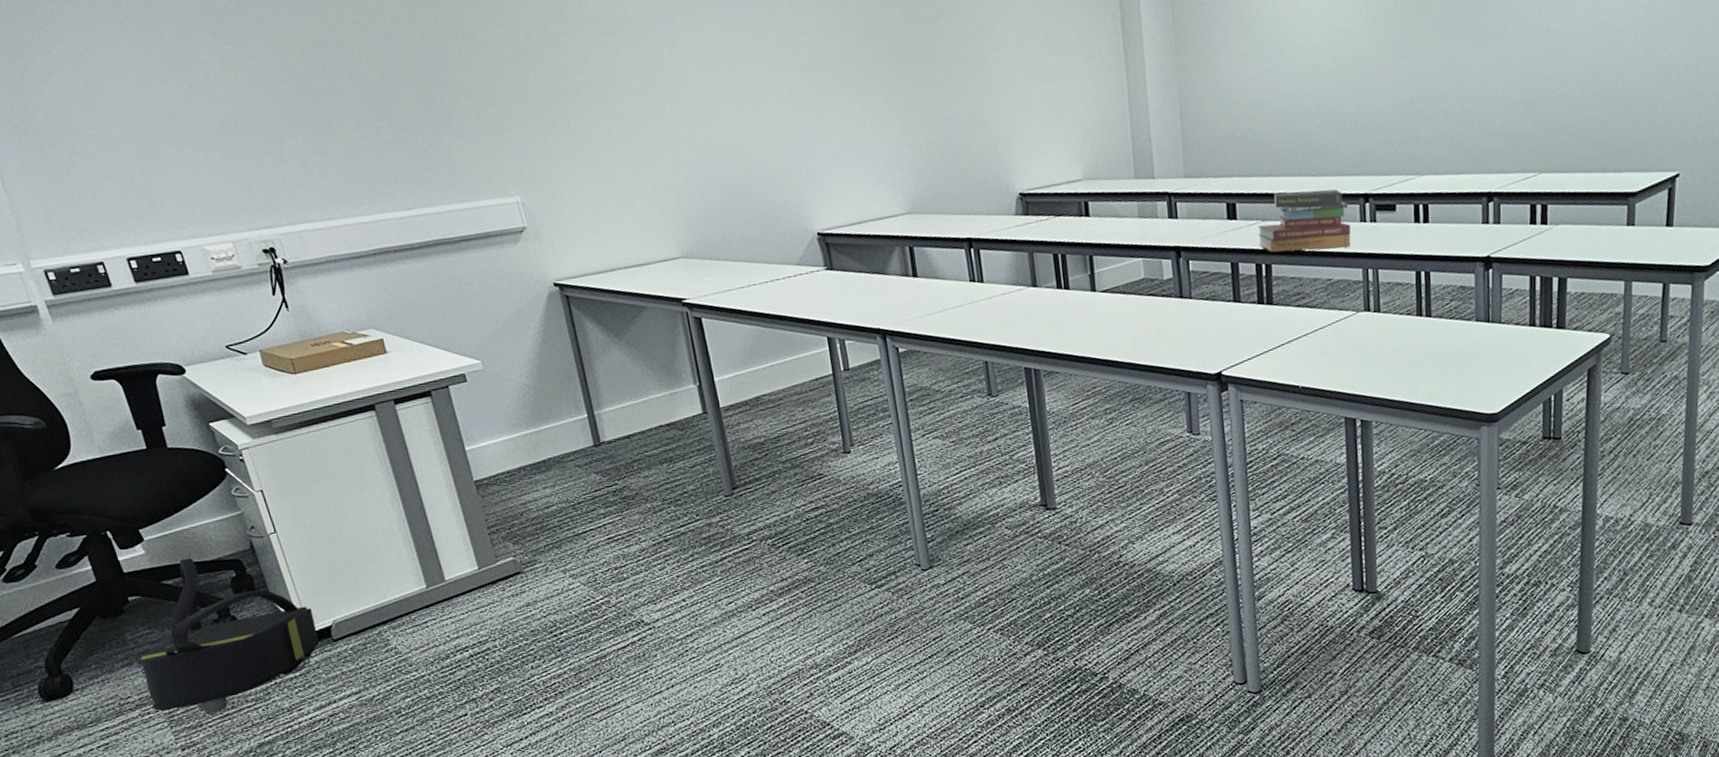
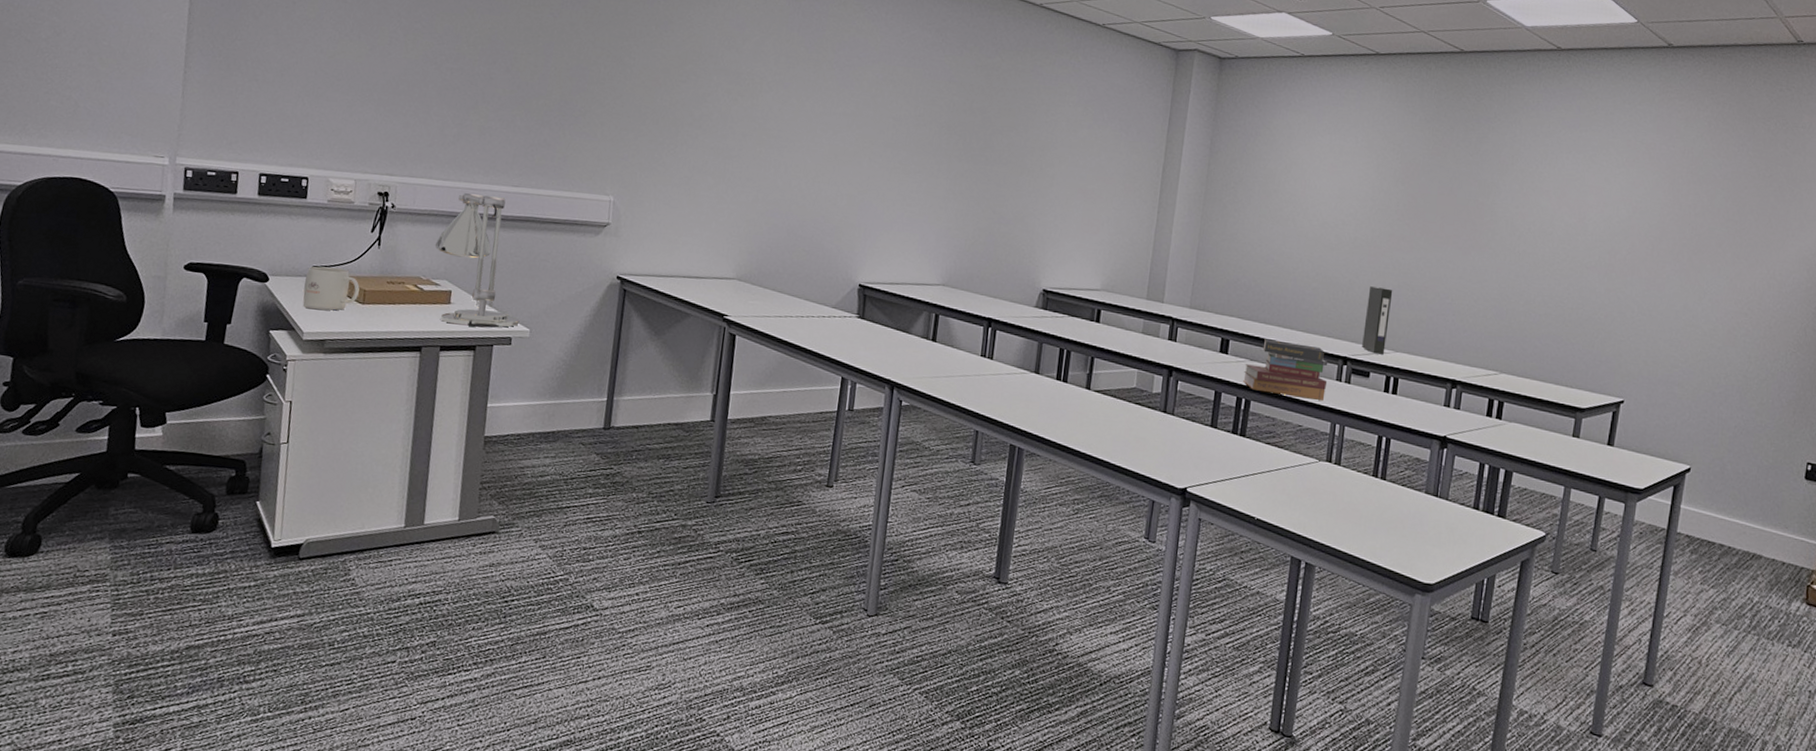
backpack: present [140,558,320,714] -> none [103,449,292,606]
mug: none [221,341,287,392] -> present [302,266,360,311]
desk lamp: none [346,225,468,374] -> present [434,192,520,328]
binder: none [1379,106,1409,183] -> present [1362,286,1393,355]

